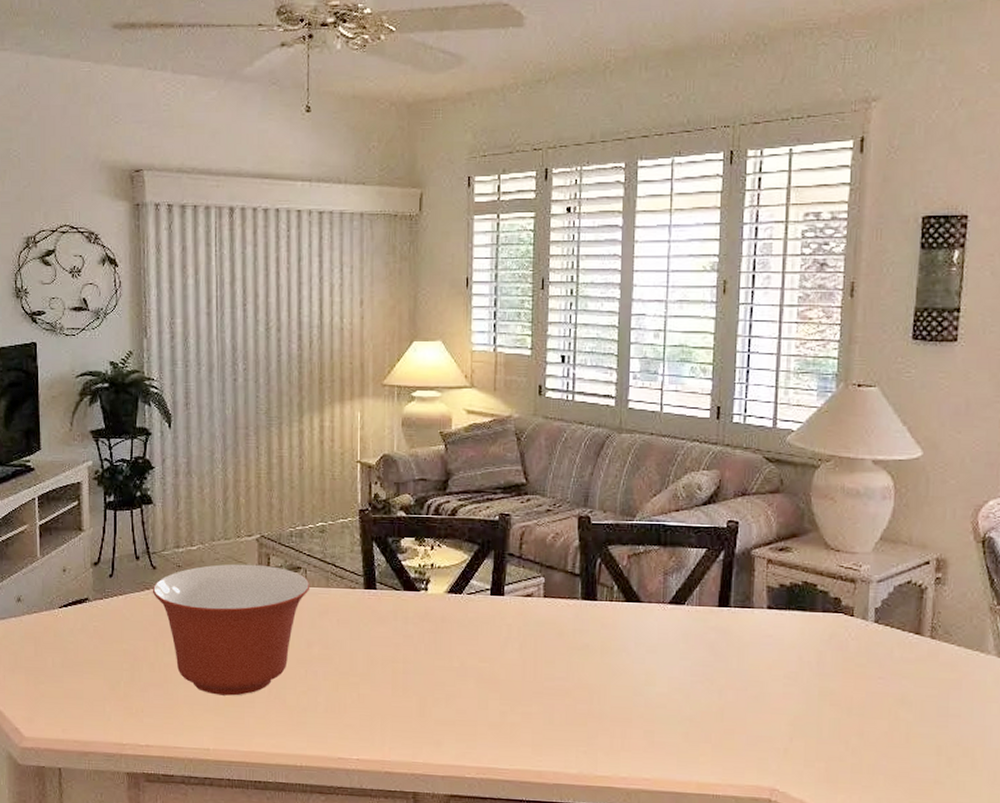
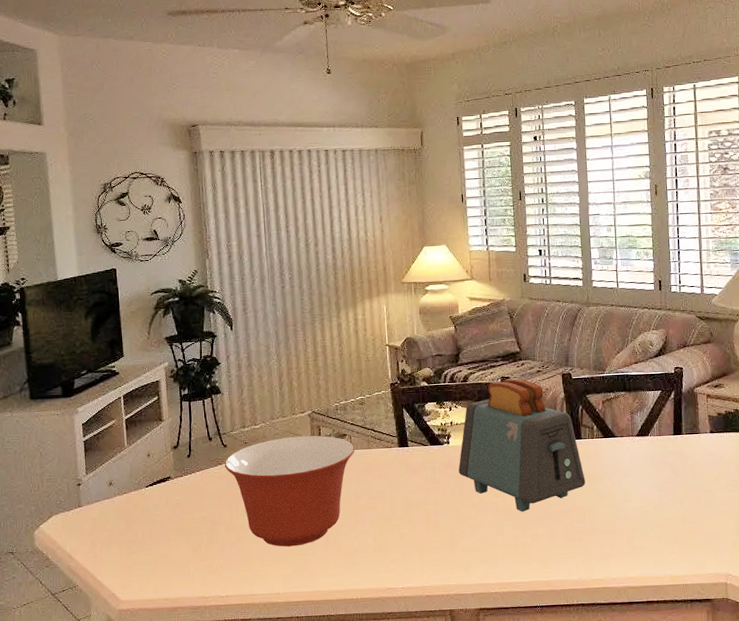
toaster: none [437,516,598,684] -> present [458,378,586,512]

